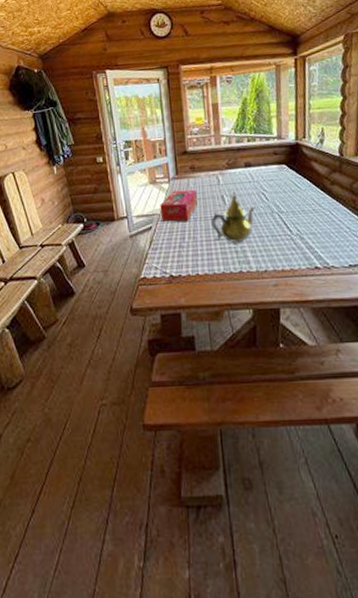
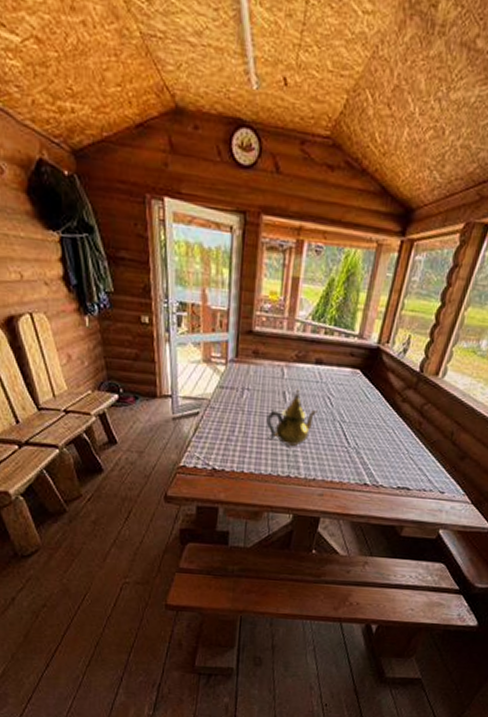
tissue box: present [160,189,198,223] -> none [211,375,256,414]

